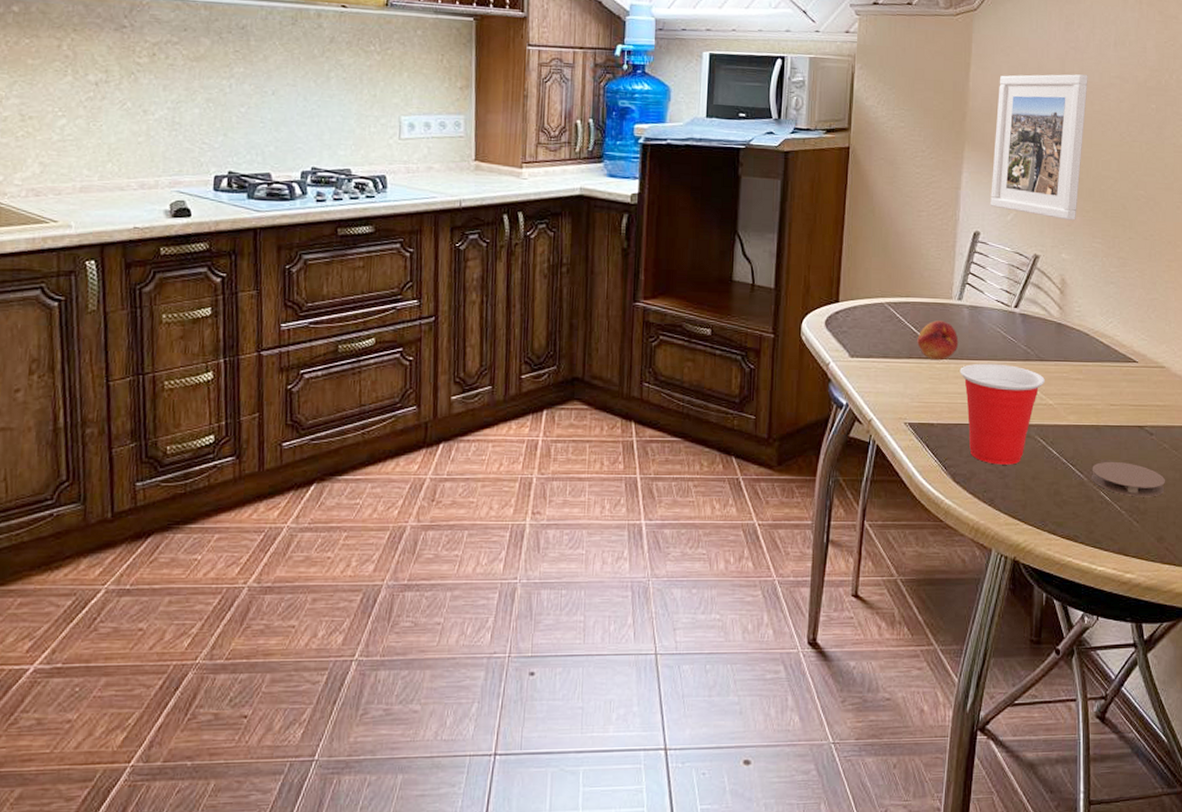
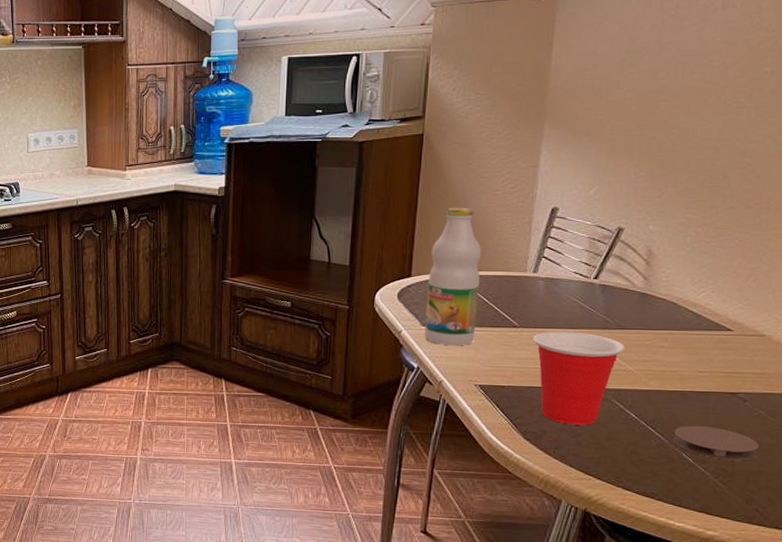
bottle: none [853,227,909,379] -> present [424,207,482,345]
fruit: present [917,320,959,361] -> none [489,292,533,329]
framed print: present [991,74,1088,221] -> none [571,43,689,192]

